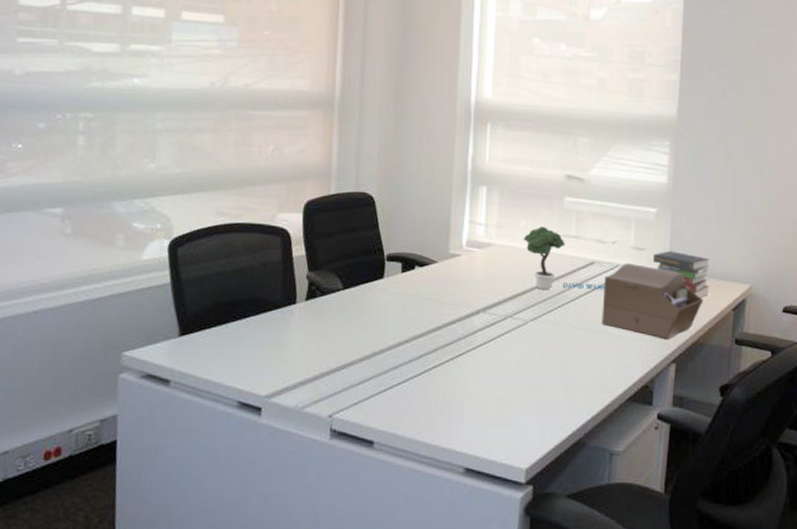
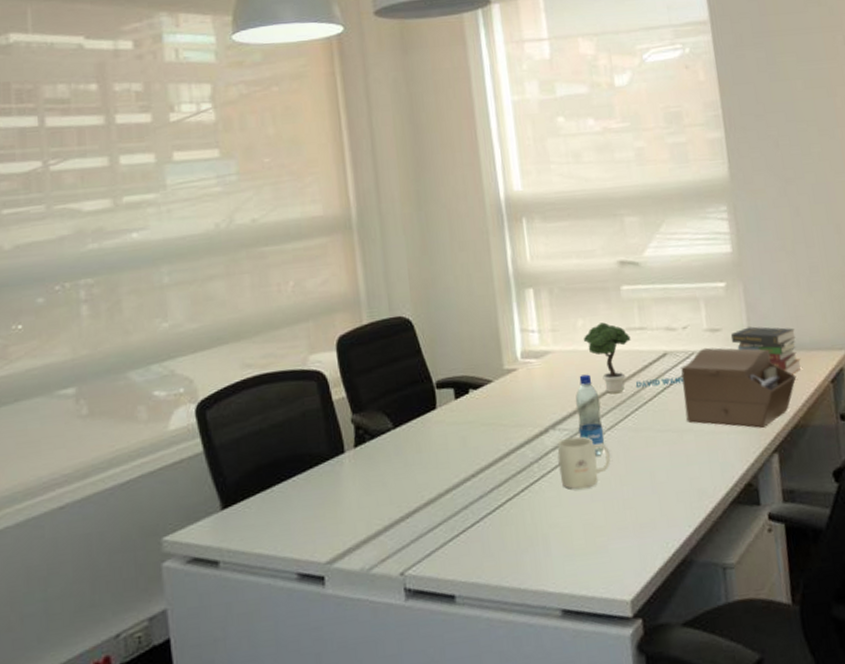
mug: none [482,322,530,368] -> present [557,436,611,490]
bottle: none [505,269,529,342] -> present [575,374,605,456]

